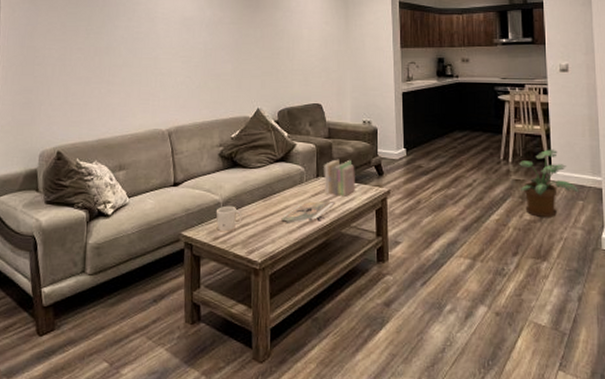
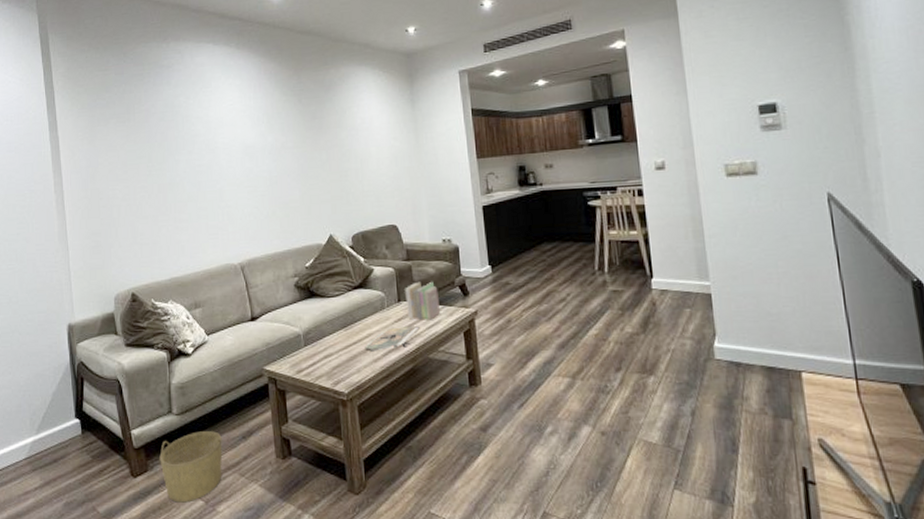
basket: none [68,292,133,364] -> present [159,431,223,503]
mug: present [215,205,243,232] -> none [296,337,325,365]
potted plant: present [519,149,579,217] -> none [616,255,686,329]

